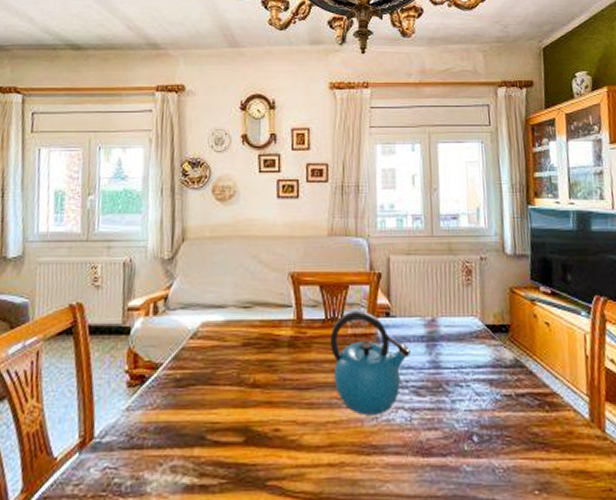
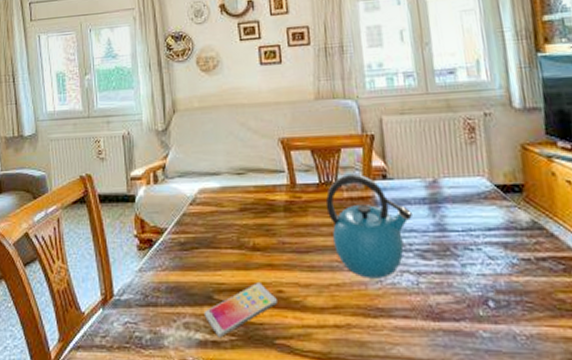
smartphone: none [193,421,273,482] -> present [203,283,277,339]

